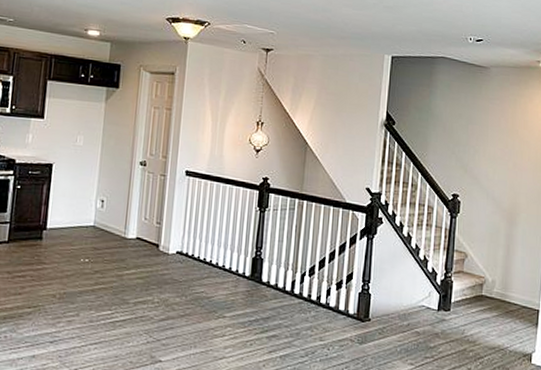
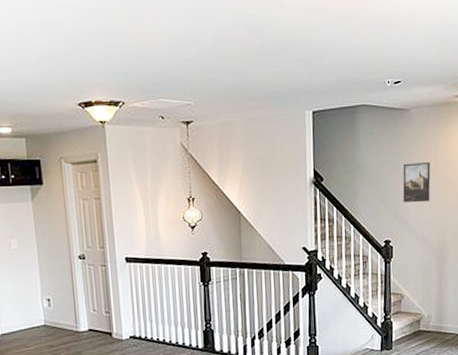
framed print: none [475,119,506,162] -> present [403,162,431,203]

